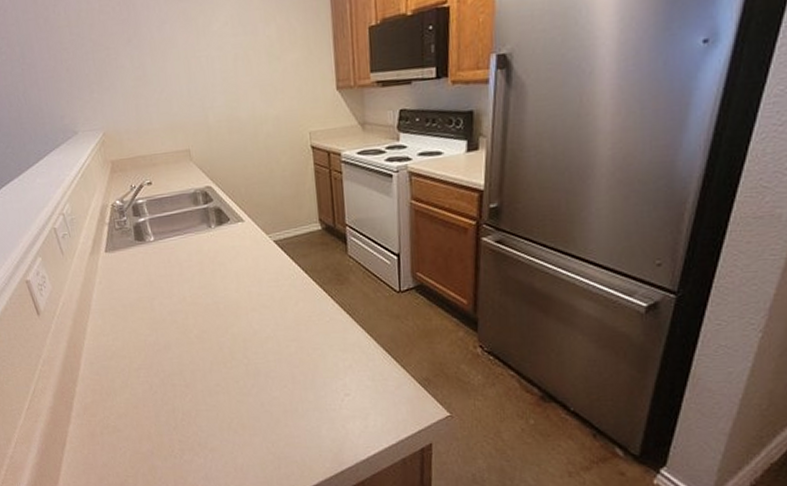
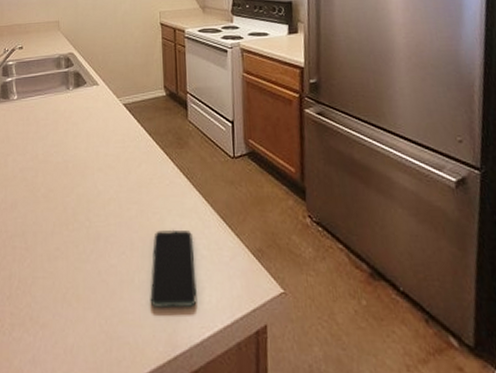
smartphone: none [314,363,362,433] -> present [150,229,197,309]

